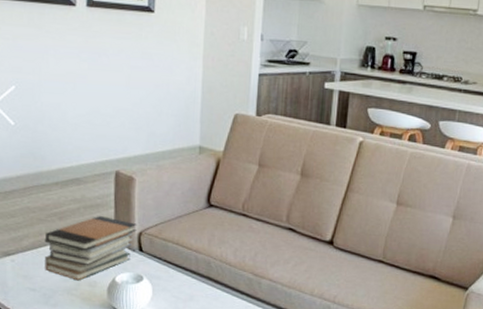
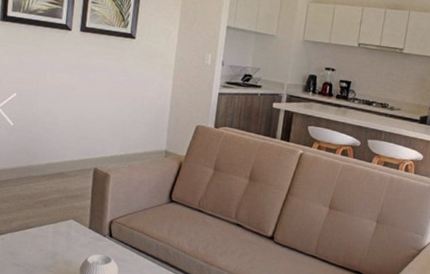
book stack: present [44,216,137,281] -> none [29,205,109,260]

